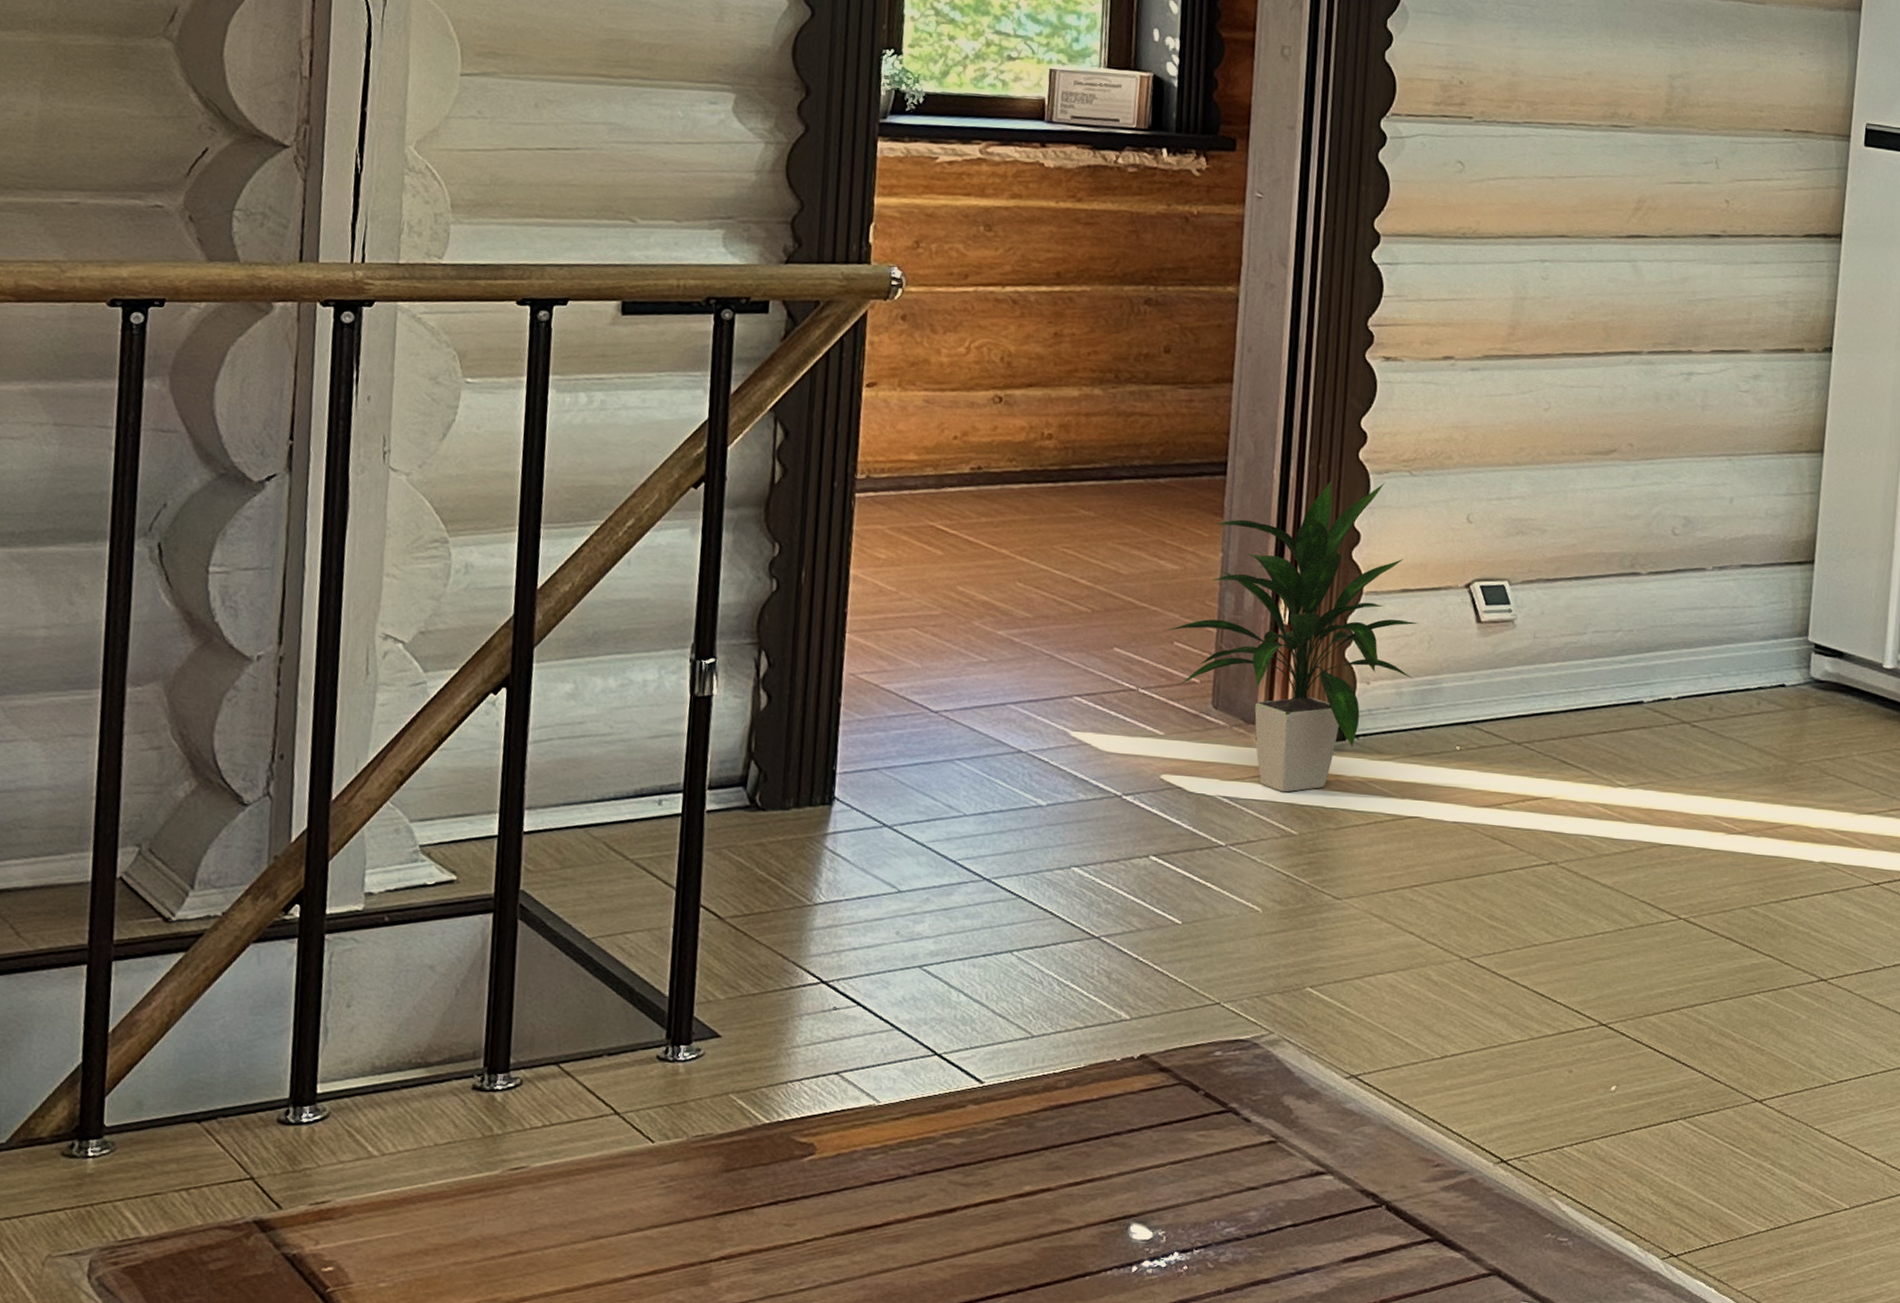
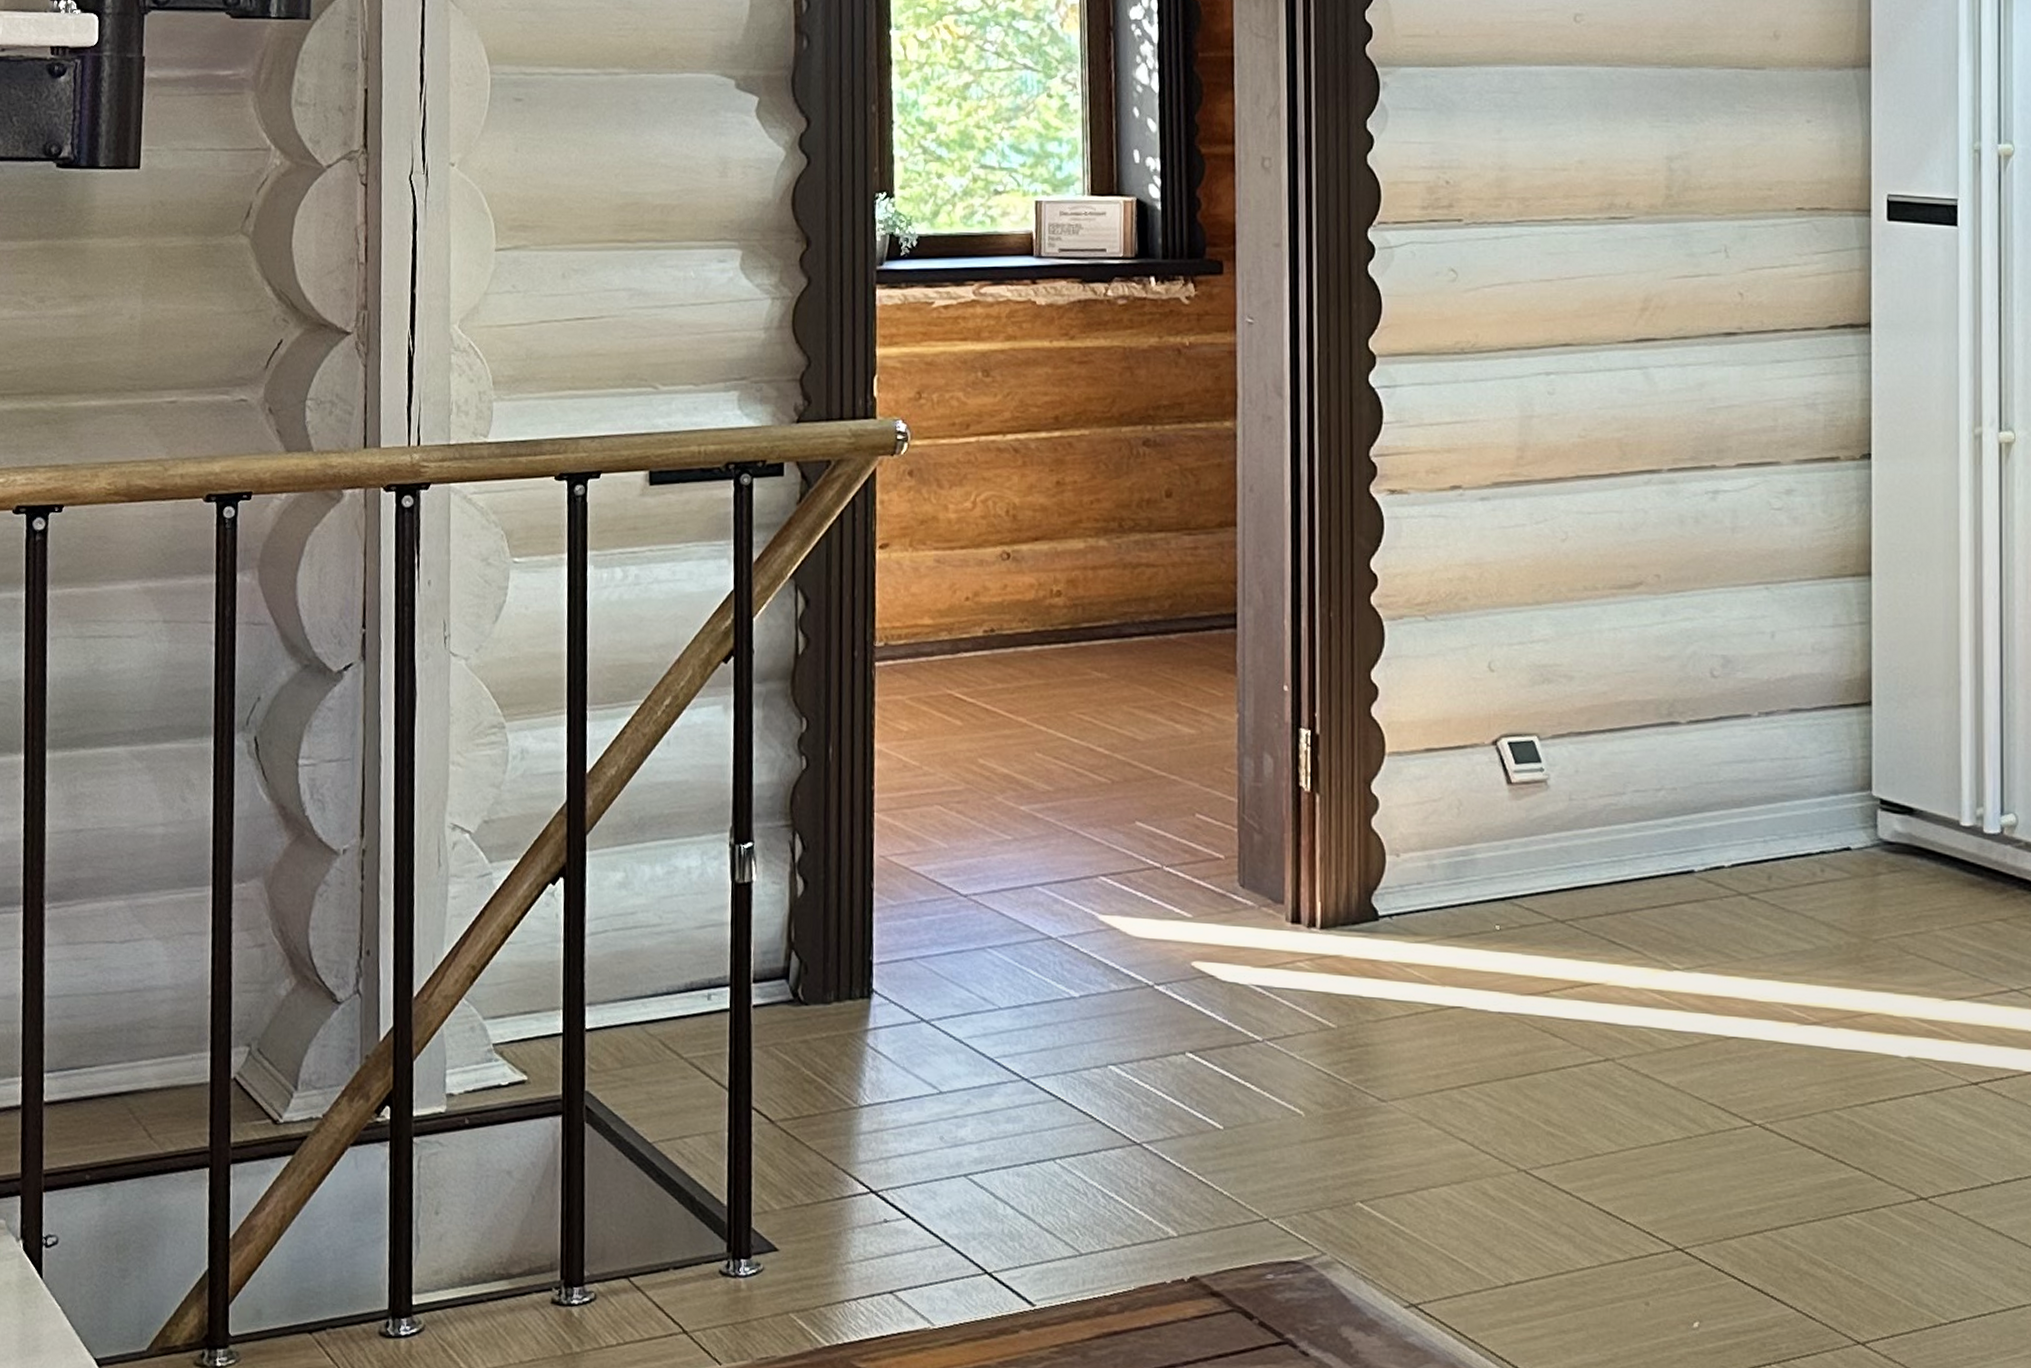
indoor plant: present [1164,481,1419,792] -> none [1185,630,1446,980]

